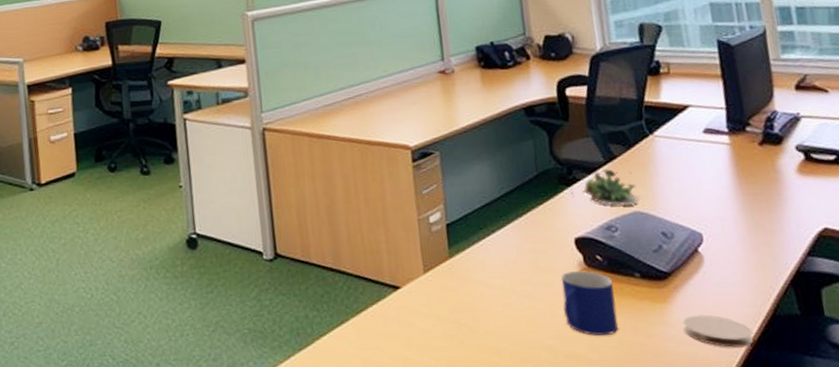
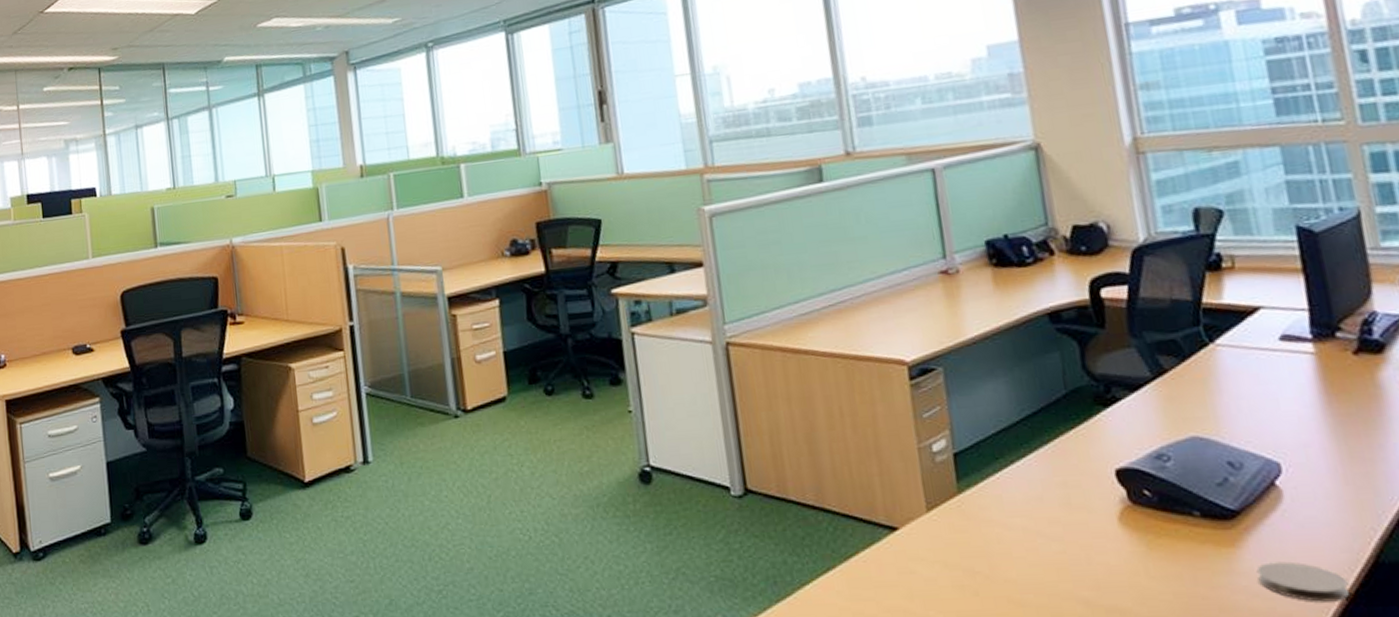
mug: present [561,271,619,336] -> none [1099,508,1174,587]
succulent plant: present [569,169,639,206] -> none [1108,386,1197,430]

